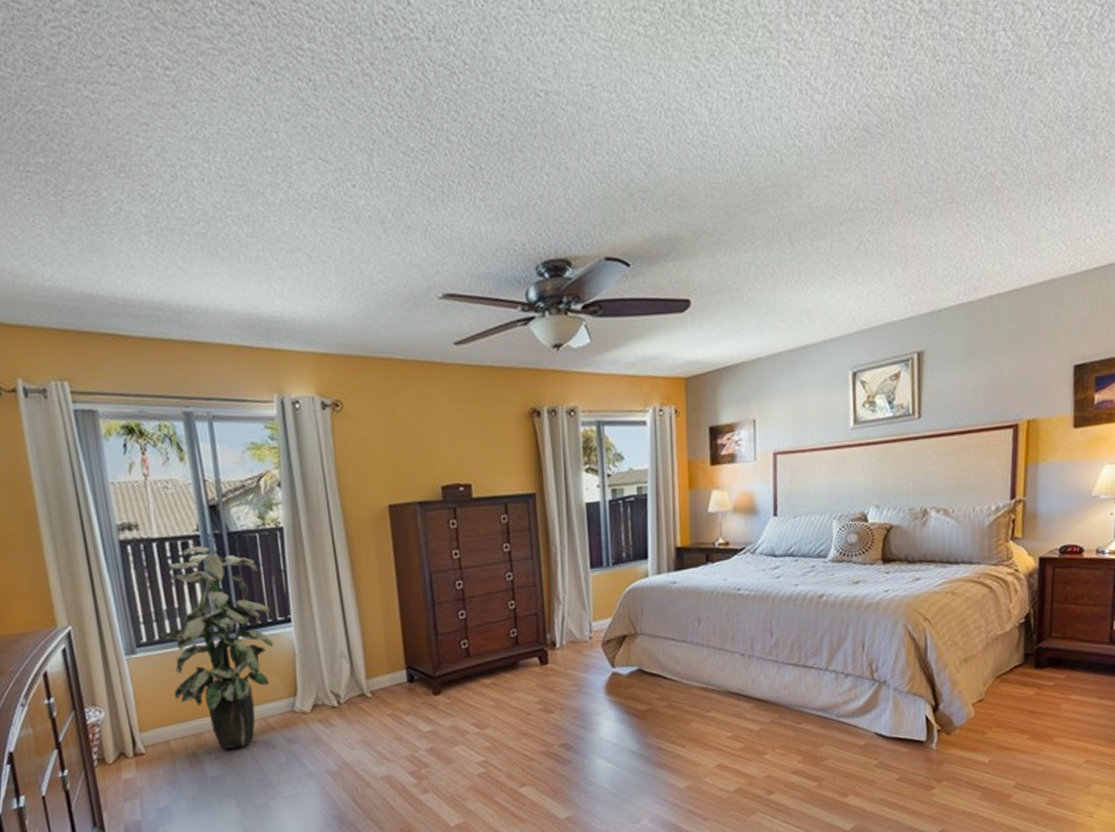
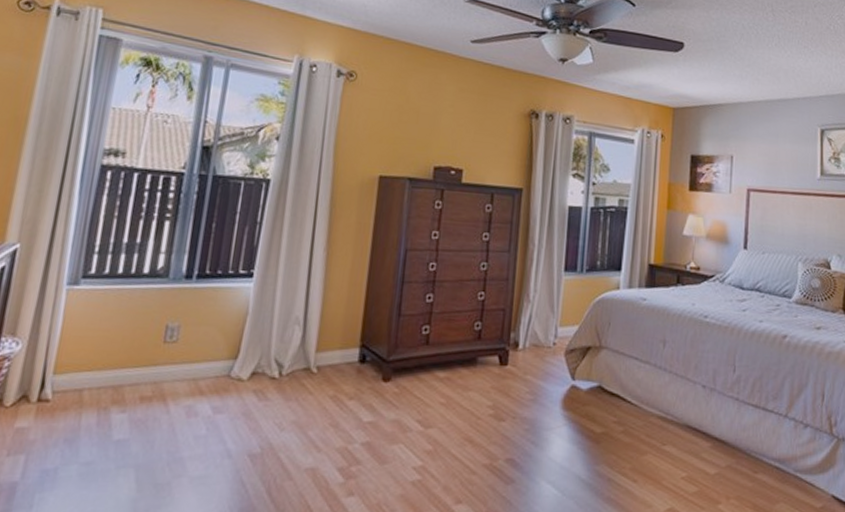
indoor plant: present [159,546,274,749] -> none [104,183,234,409]

